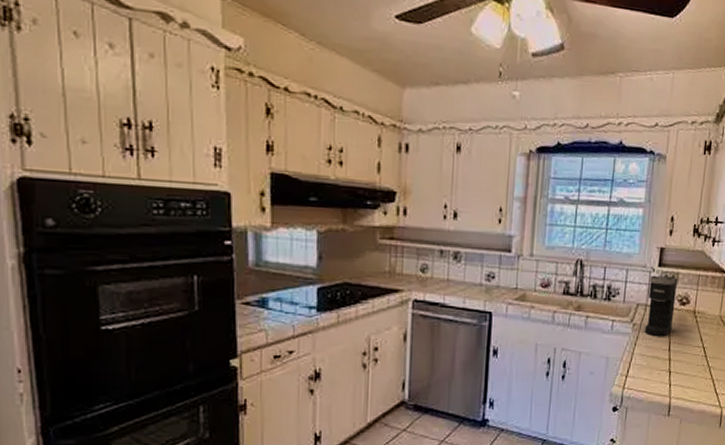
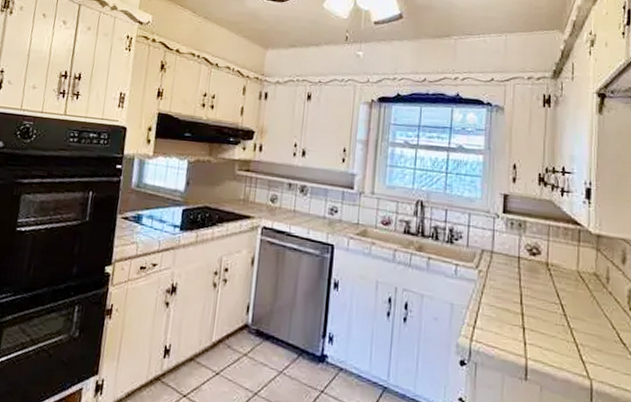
coffee maker: present [645,275,678,336] -> none [492,221,526,287]

